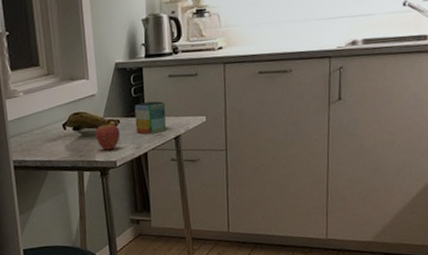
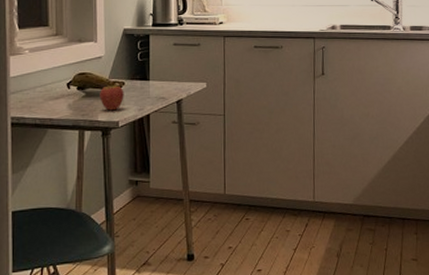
mug: present [134,101,166,134] -> none [139,67,169,97]

